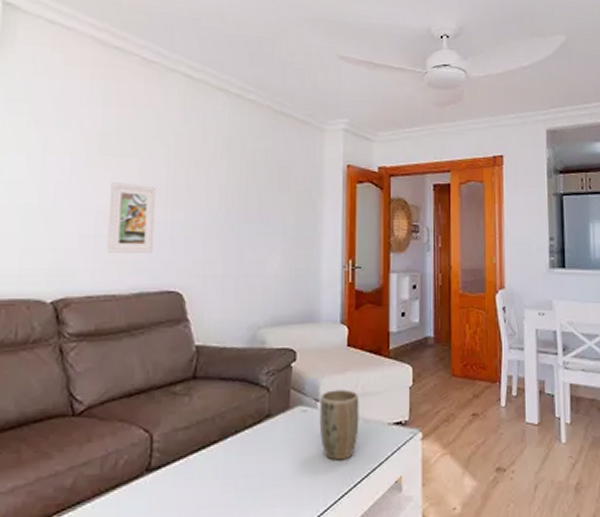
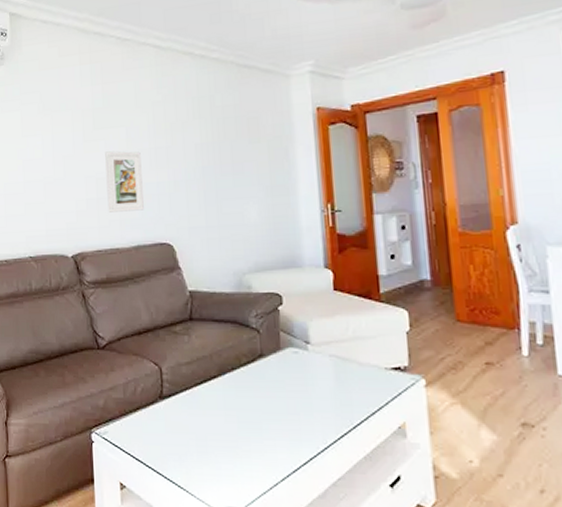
plant pot: present [319,389,359,461] -> none [310,333,354,402]

